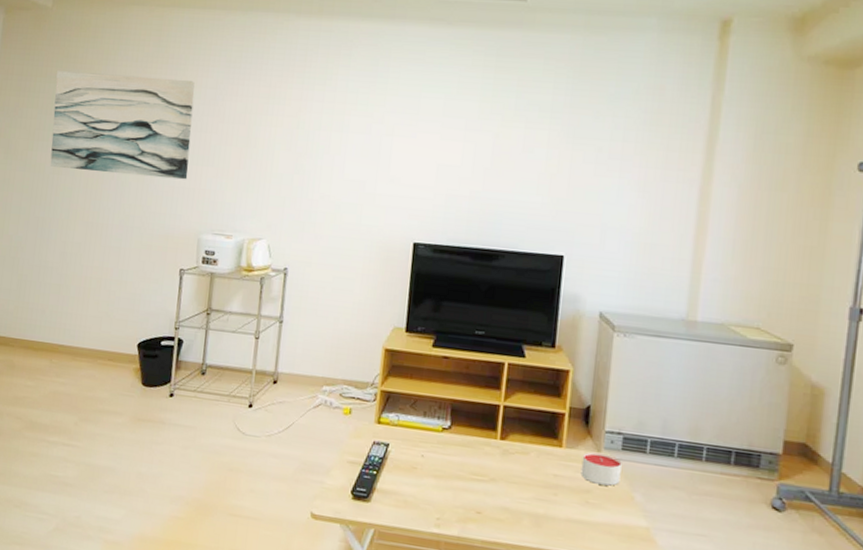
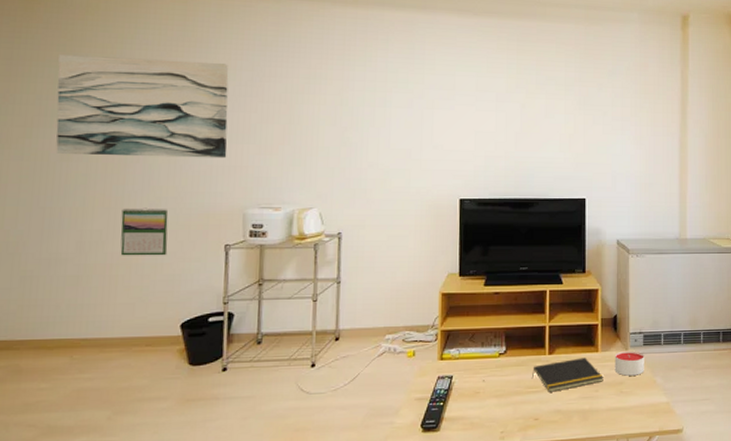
calendar: none [93,224,135,274] -> present [120,207,169,256]
notepad: none [477,449,566,486] -> present [531,357,603,392]

